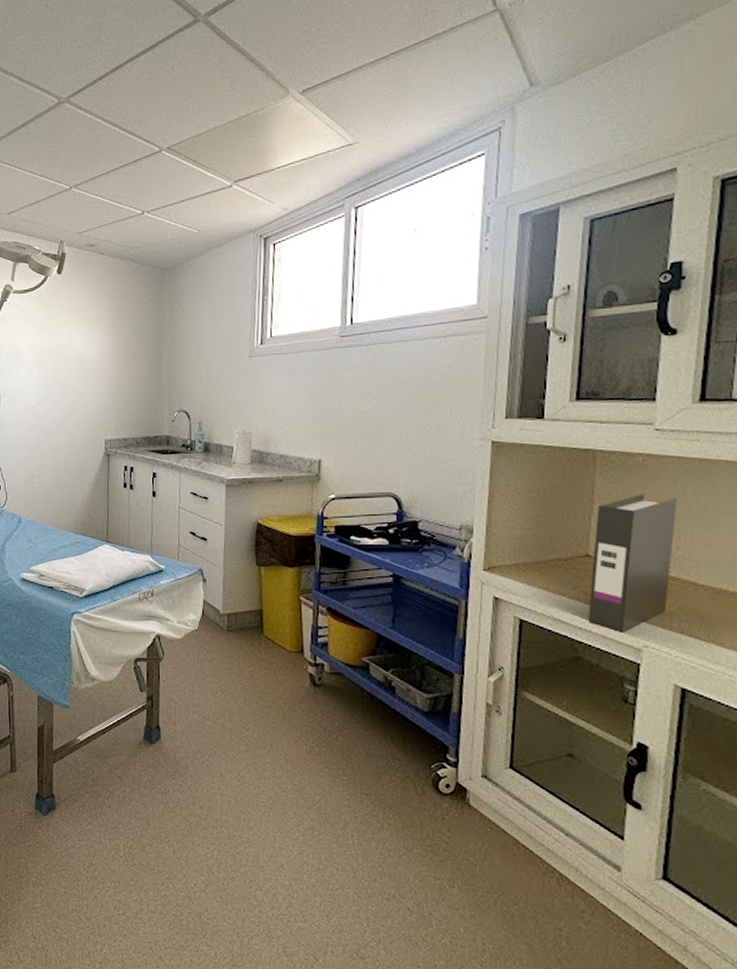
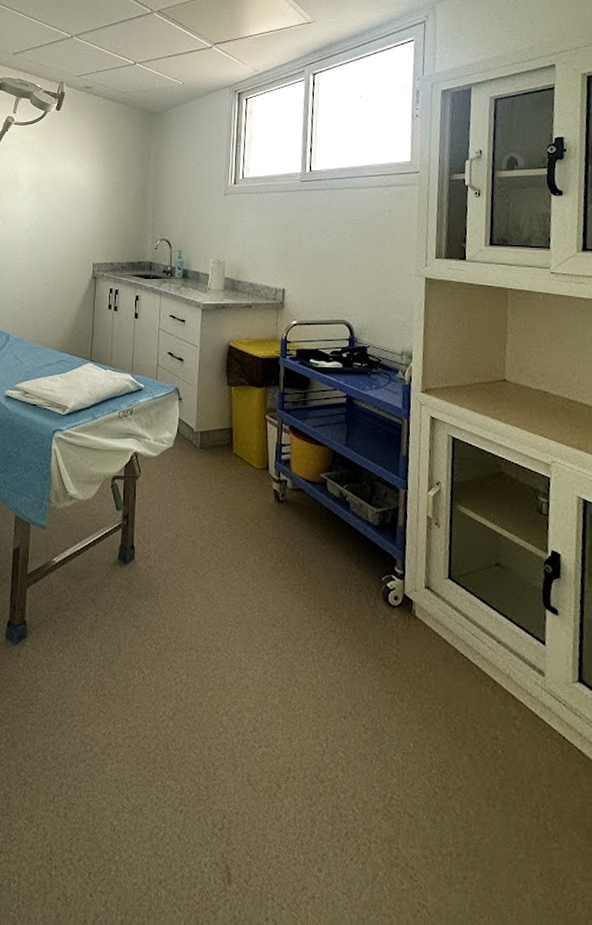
binder: present [588,494,678,632] -> none [507,327,571,449]

